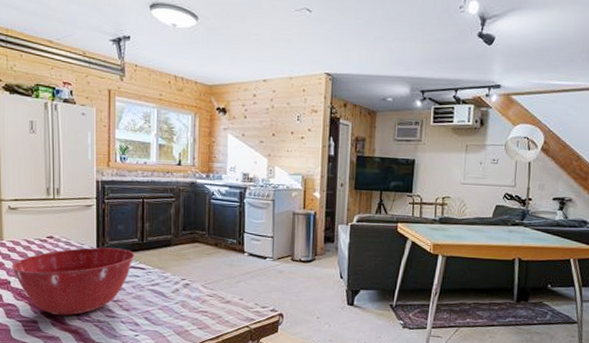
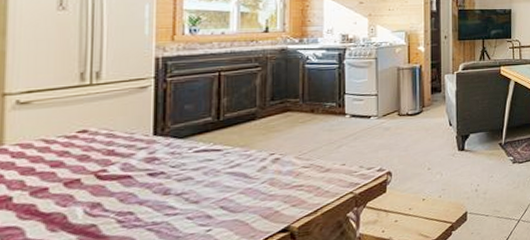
mixing bowl: present [11,247,135,316] -> none [15,131,208,229]

